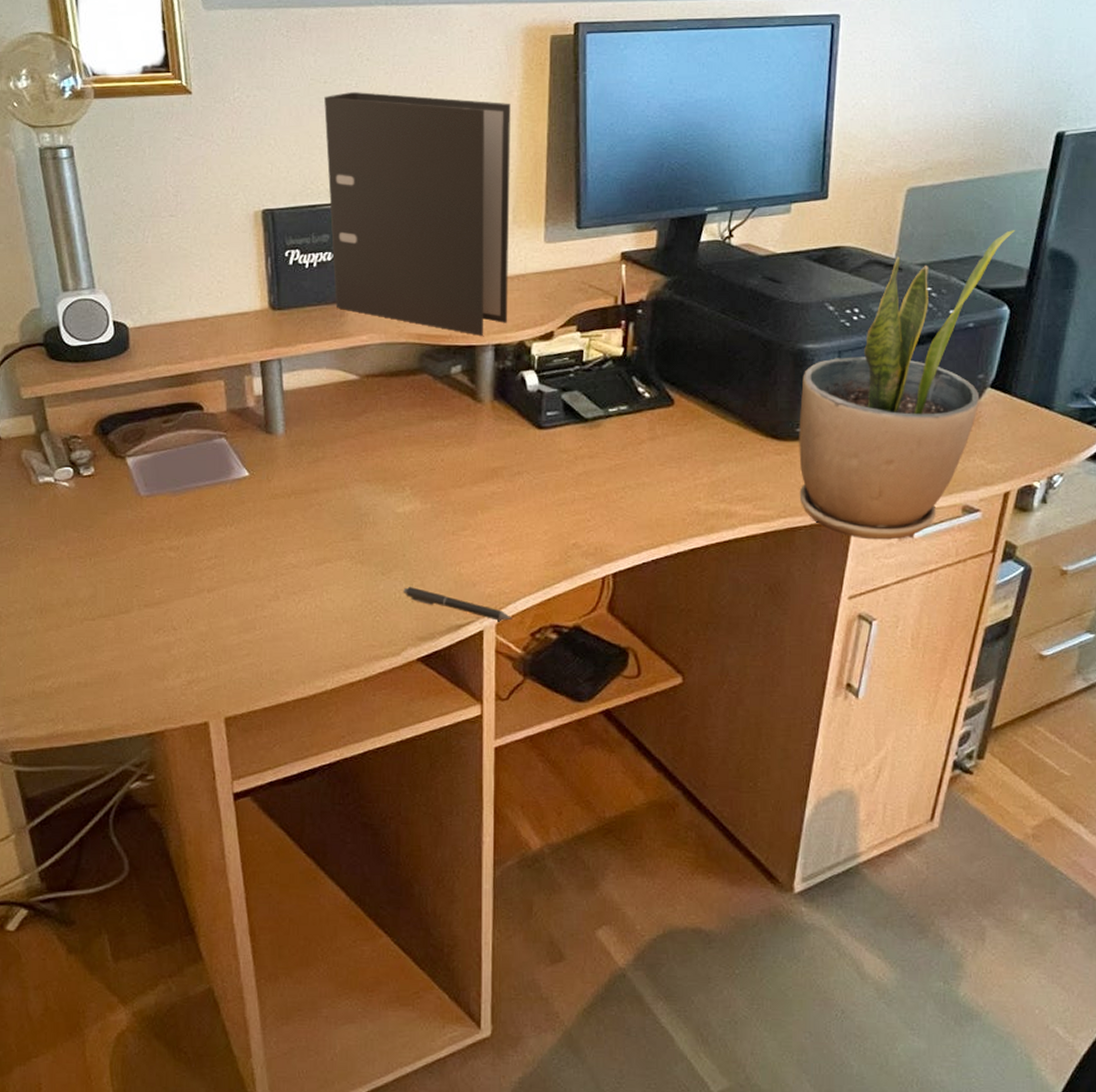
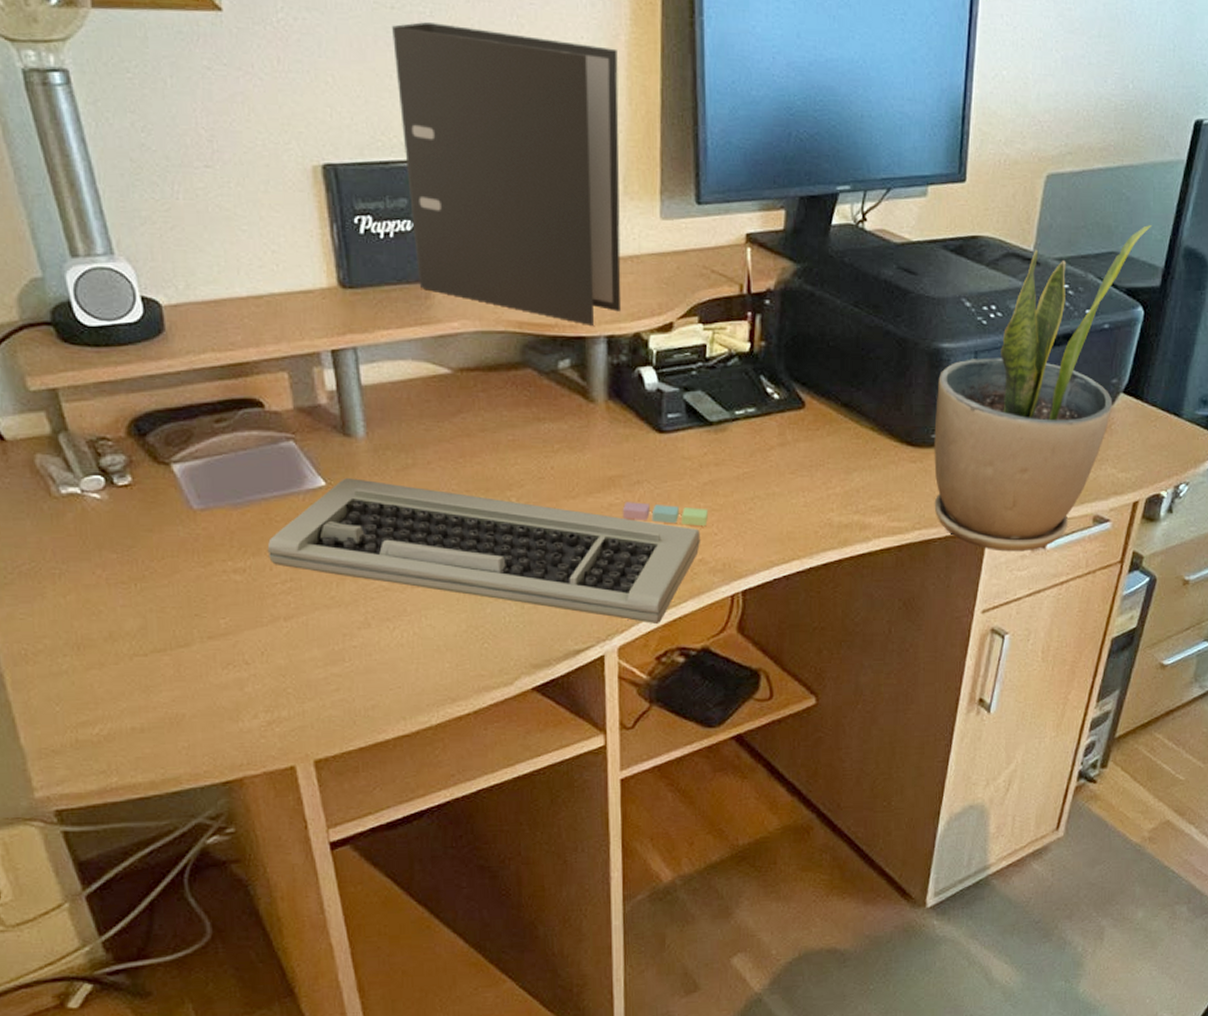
computer keyboard: none [198,470,575,602] -> present [267,478,701,623]
pen: present [403,586,513,621] -> none [513,608,636,644]
sticky notes: none [503,491,583,514] -> present [622,502,709,527]

